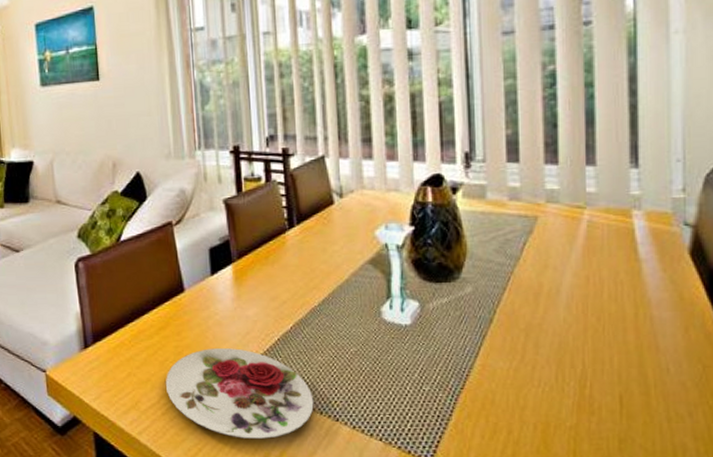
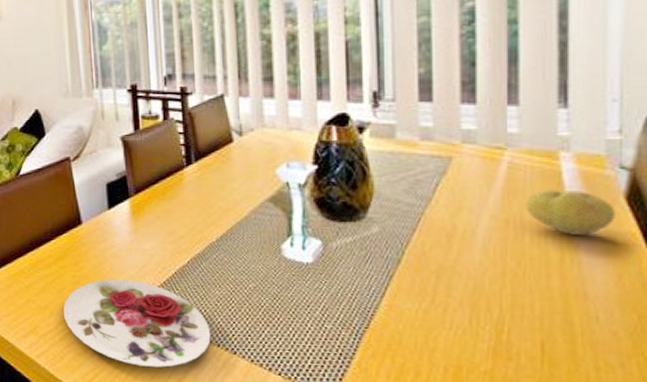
fruit: none [604,245,681,290] -> present [526,188,615,235]

